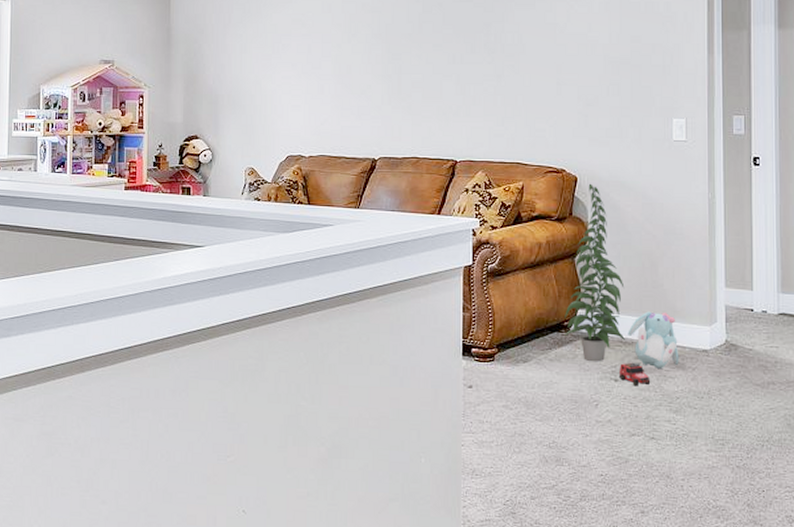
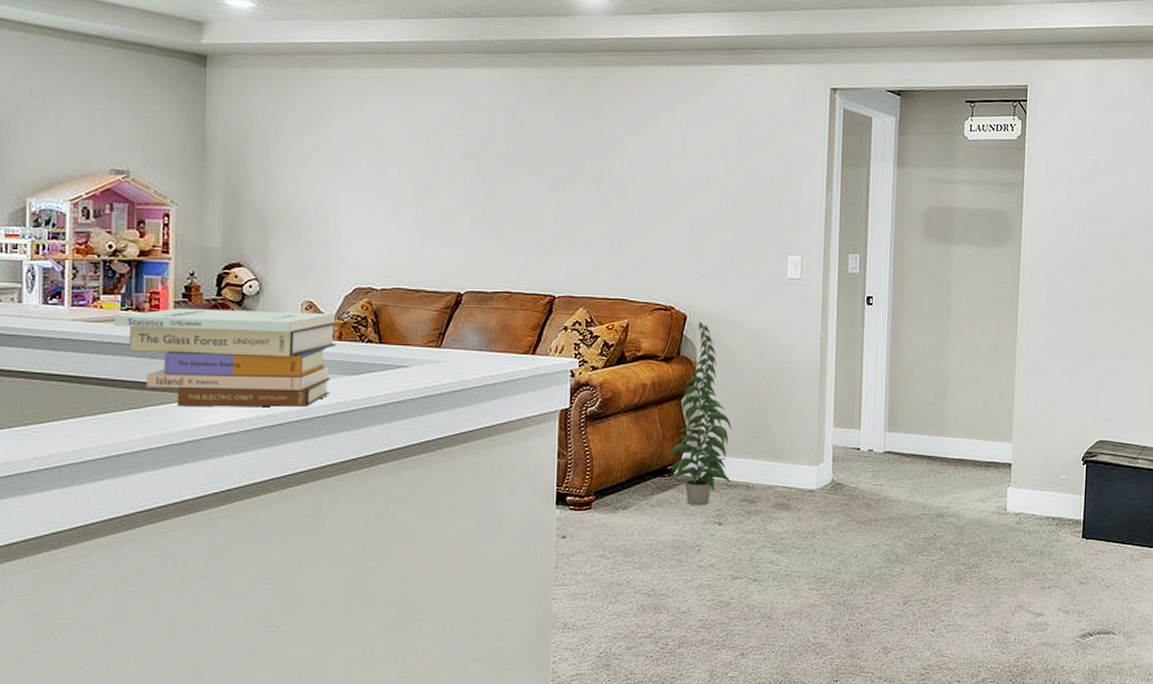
books: none [102,174,273,261] -> present [114,307,336,408]
toy truck: present [618,362,651,387] -> none [723,505,756,529]
stuffed animal: present [628,311,679,368] -> none [734,453,785,510]

